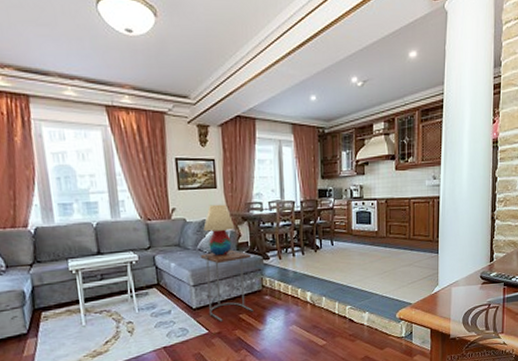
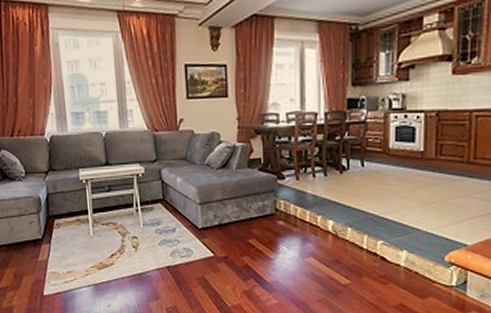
side table: present [200,249,254,322] -> none [207,166,265,245]
table lamp: present [203,204,235,256] -> none [212,115,247,173]

